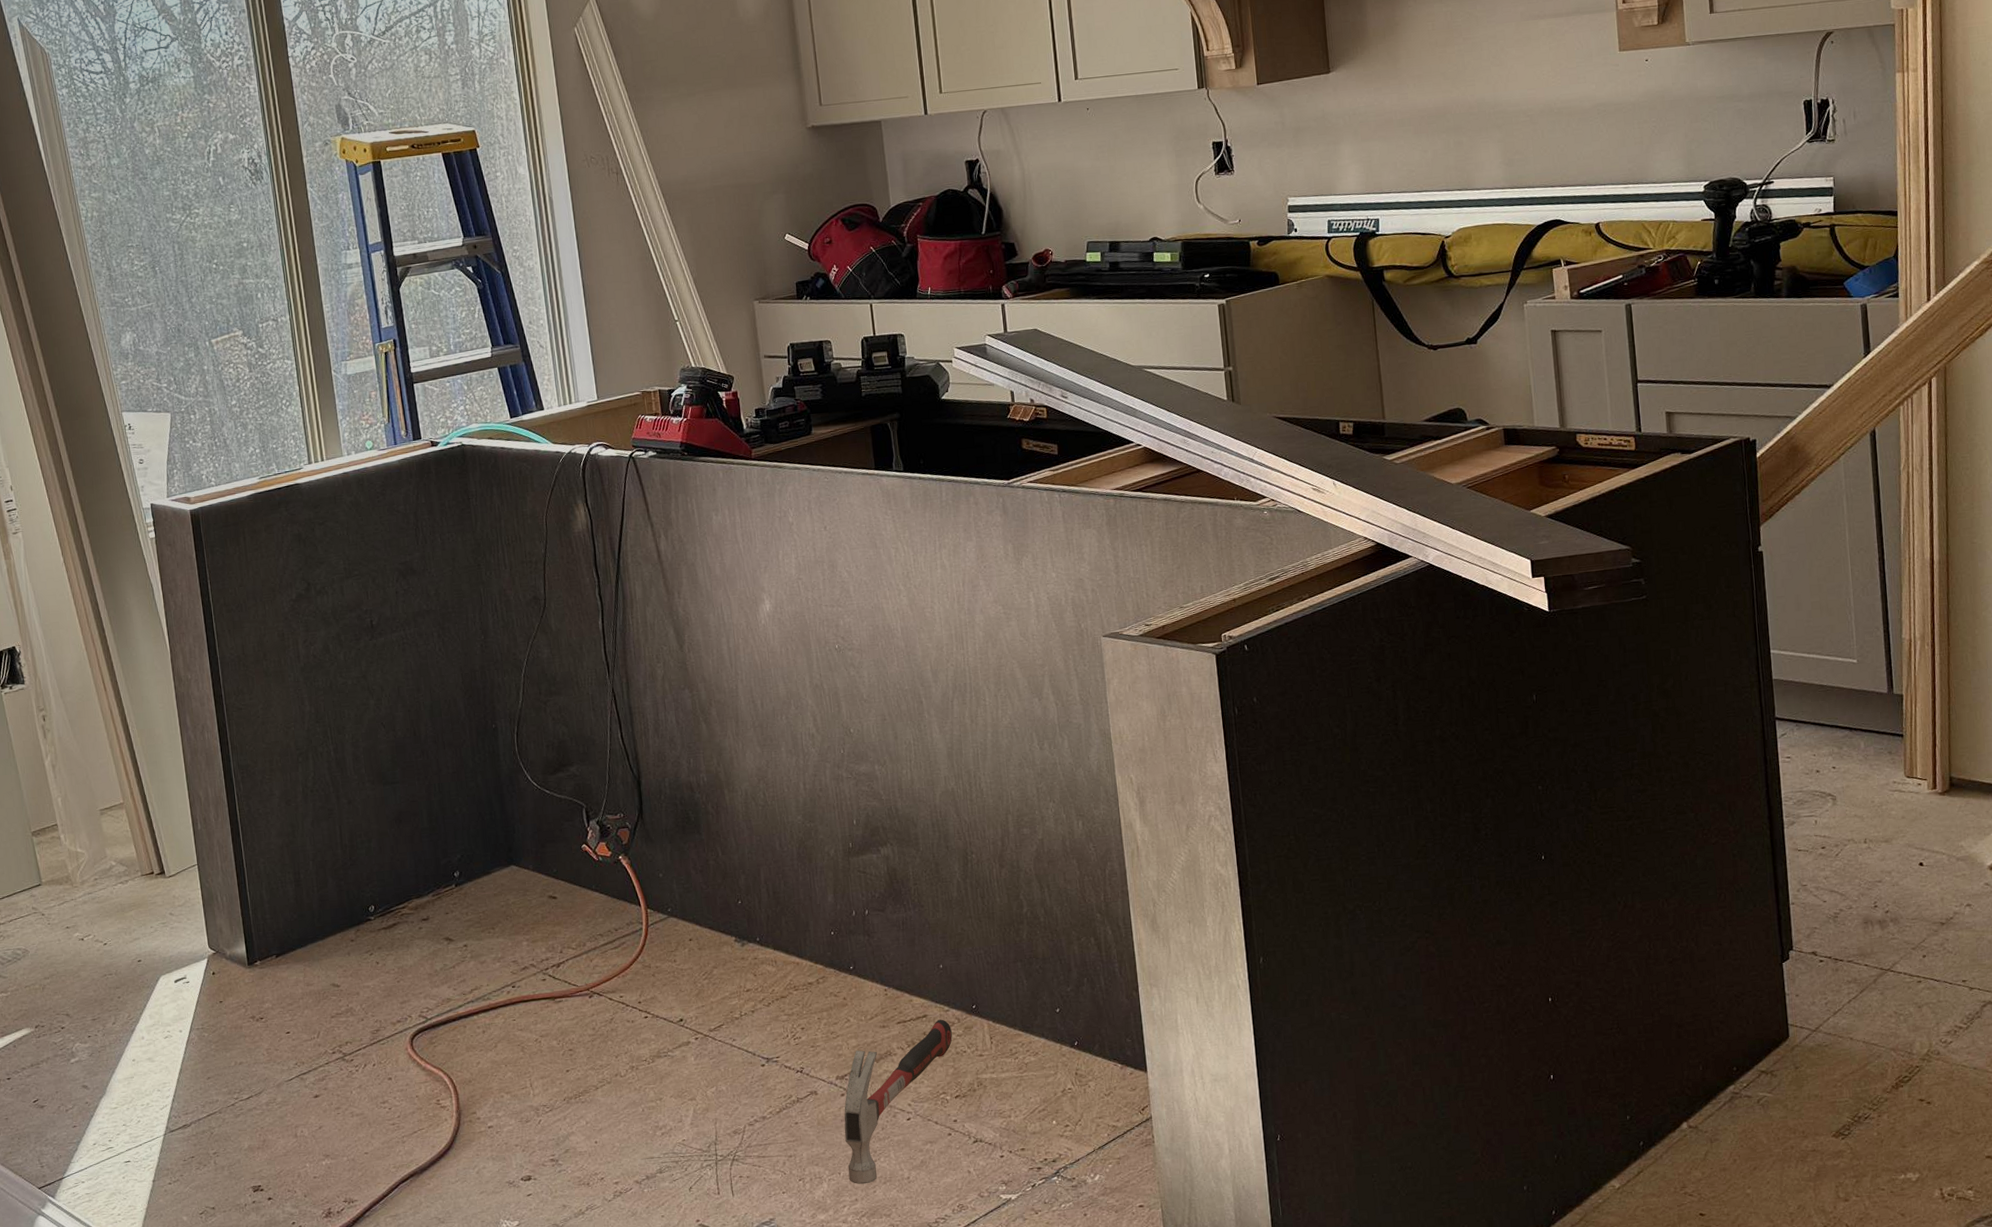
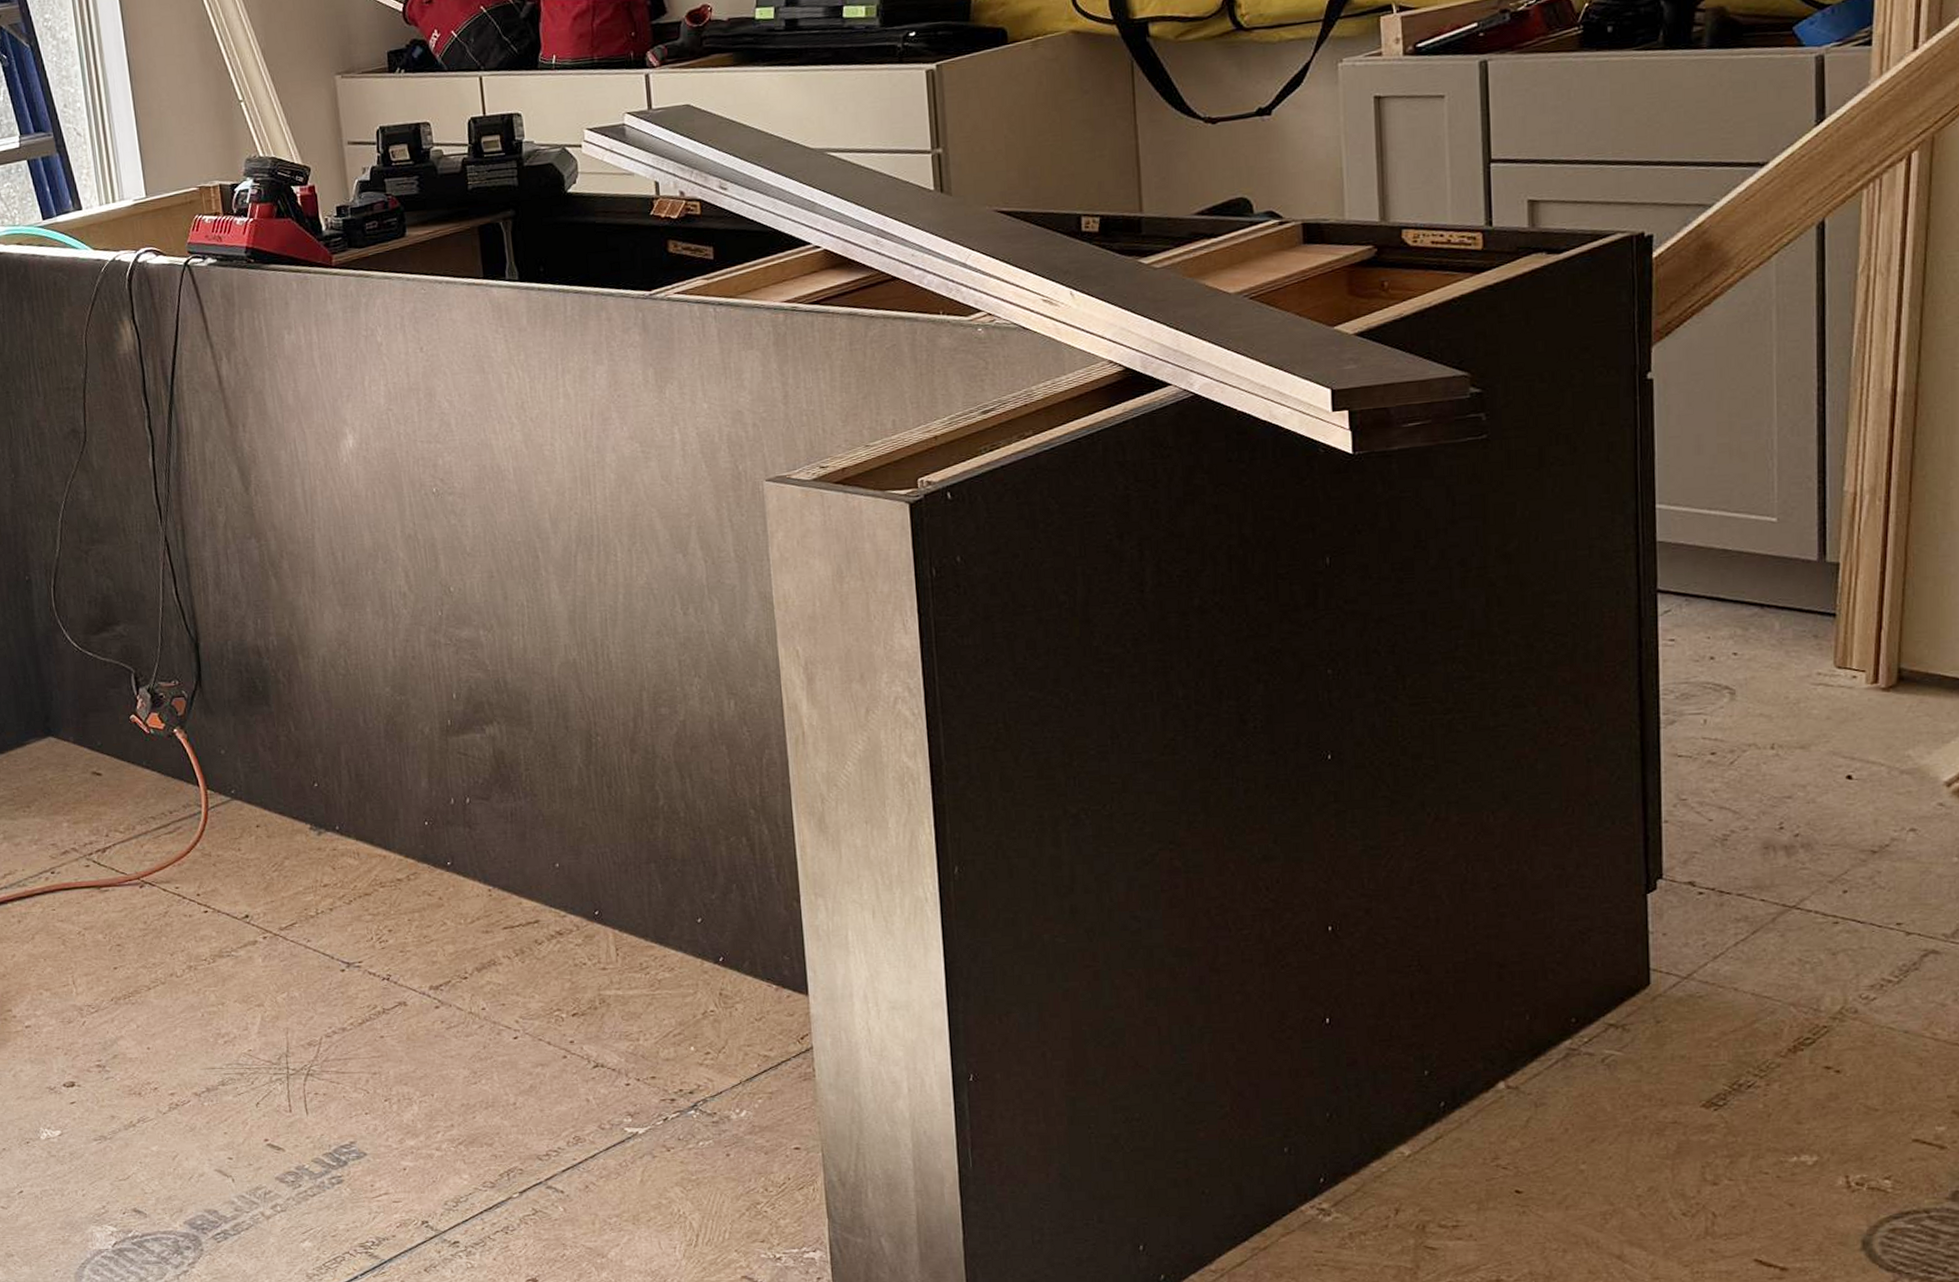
hammer: present [844,1019,953,1185] -> none [438,926,570,1109]

